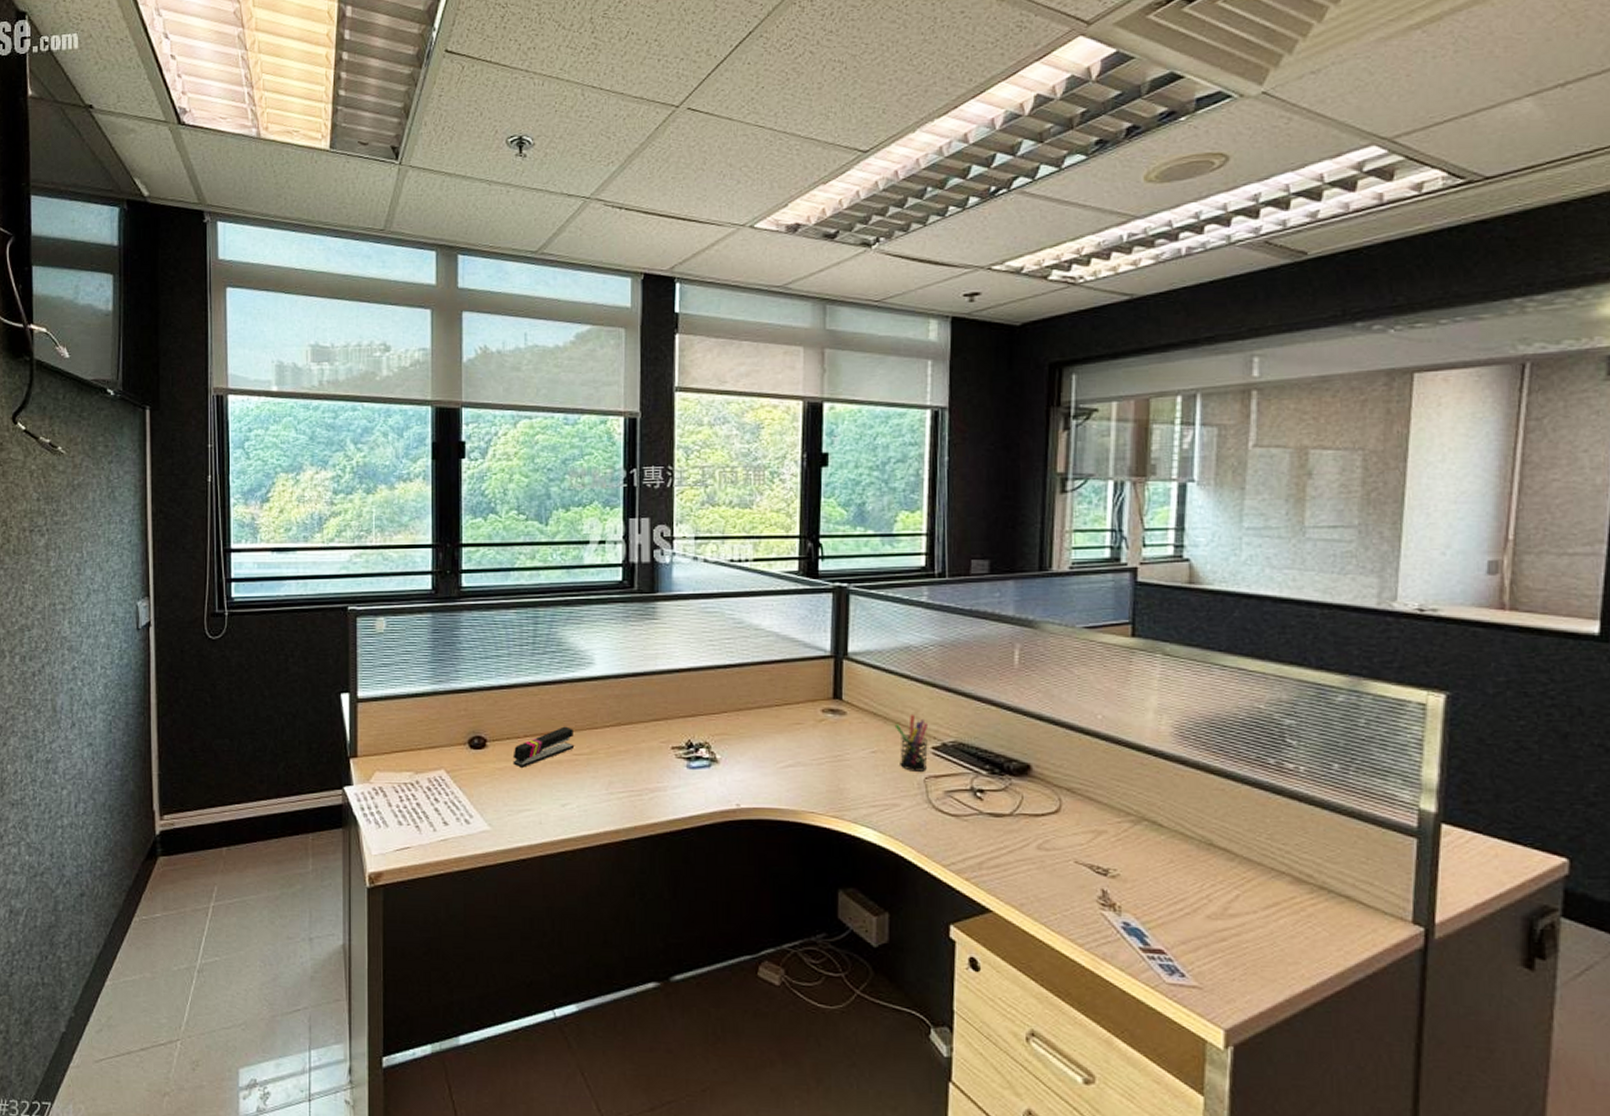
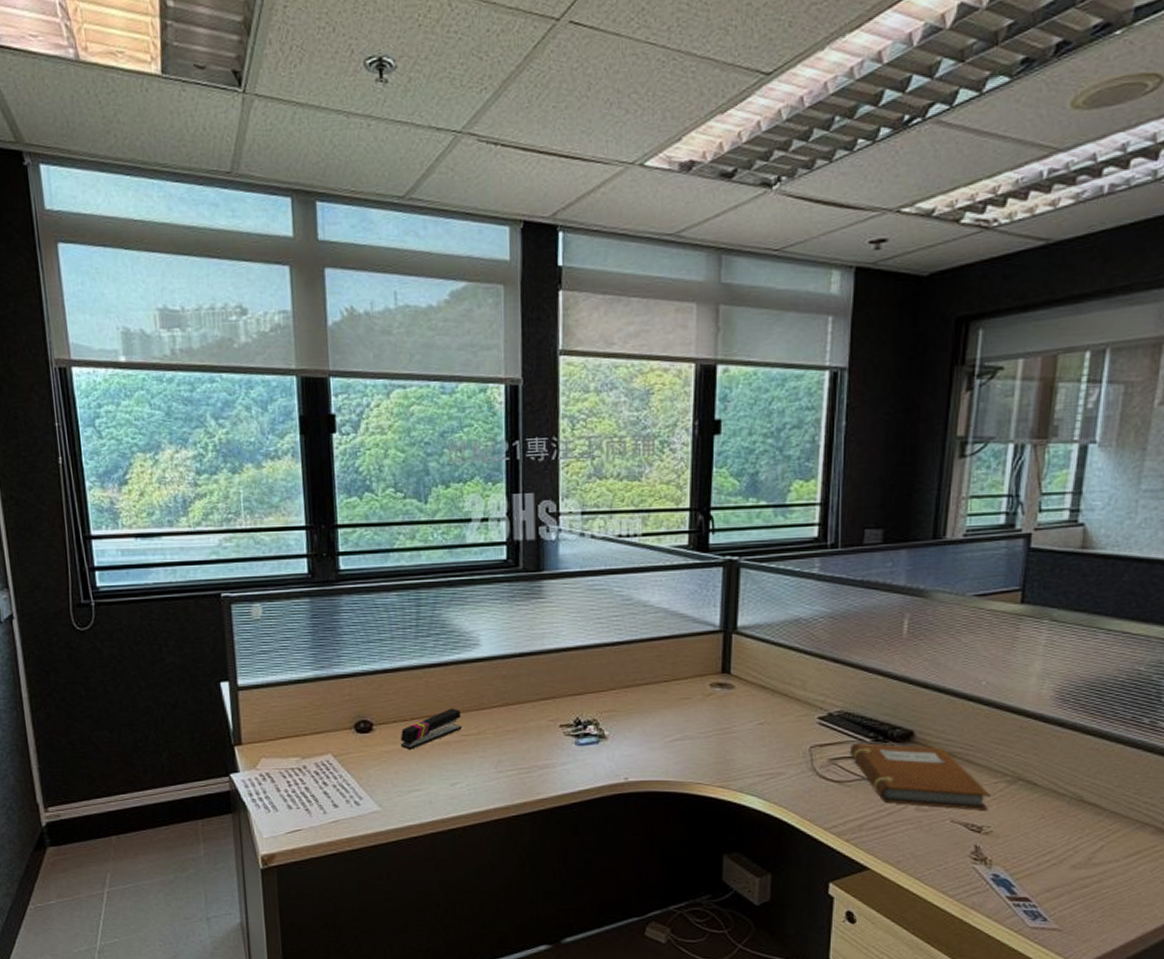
pen holder: present [894,715,929,772] -> none [782,687,816,741]
notebook: none [965,775,1114,852] -> present [849,743,990,810]

